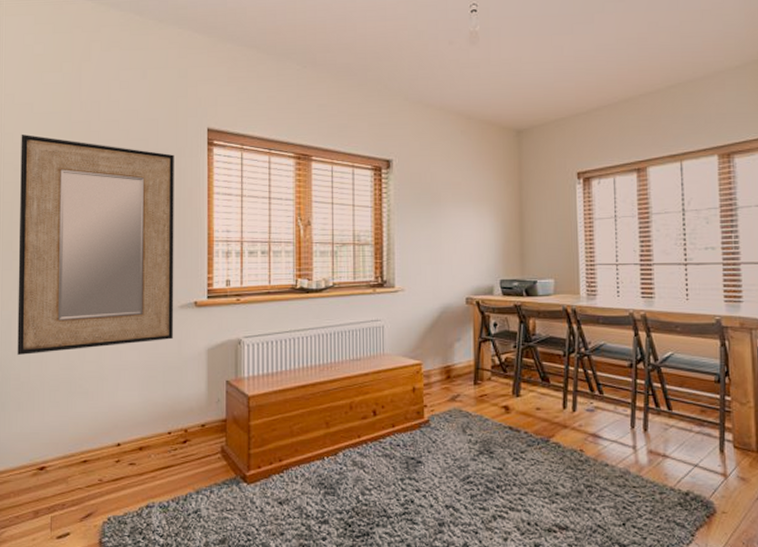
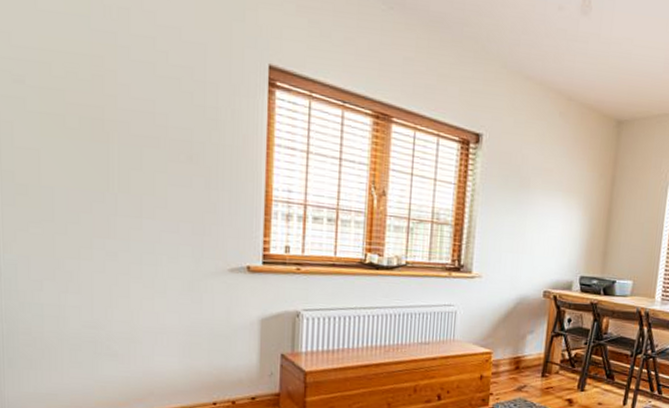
home mirror: present [17,135,174,355] -> none [21,36,226,308]

